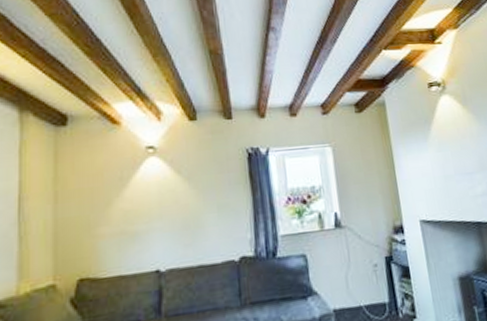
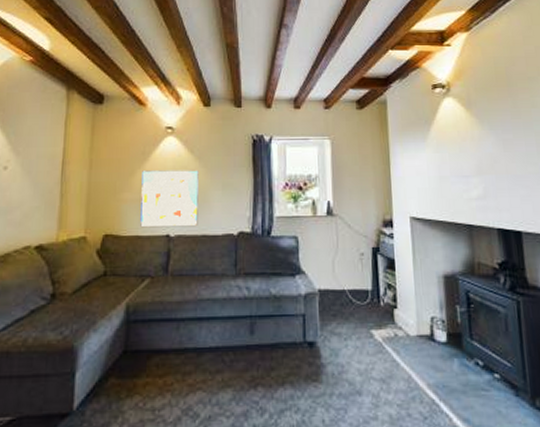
wall art: none [121,192,193,266] -> present [140,170,199,228]

